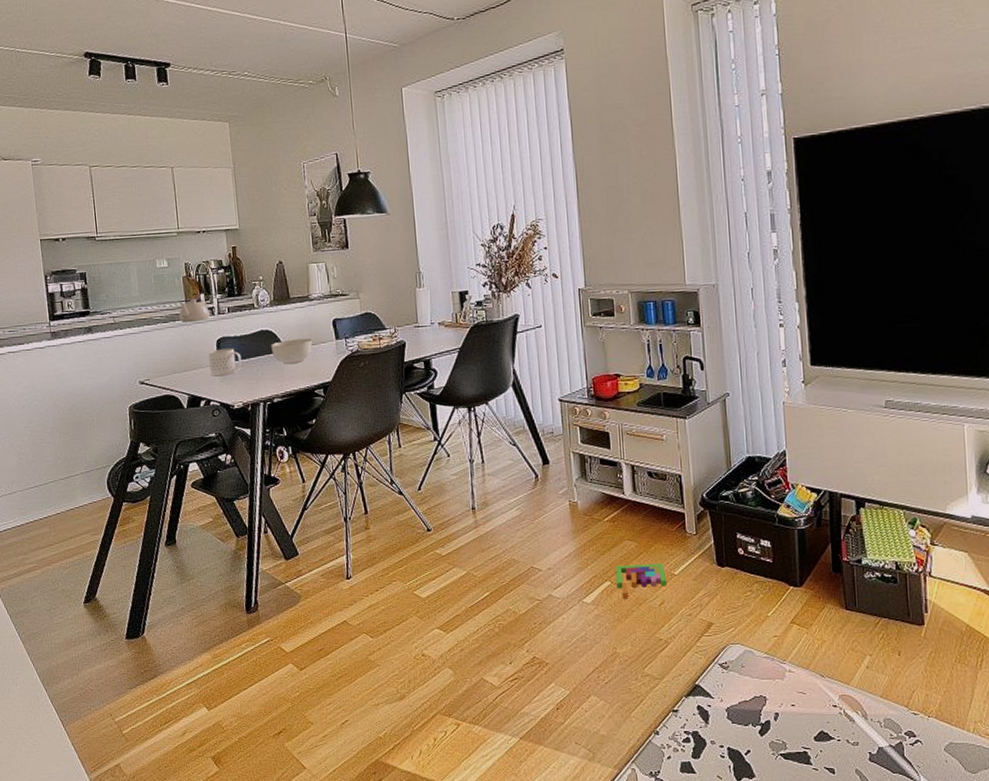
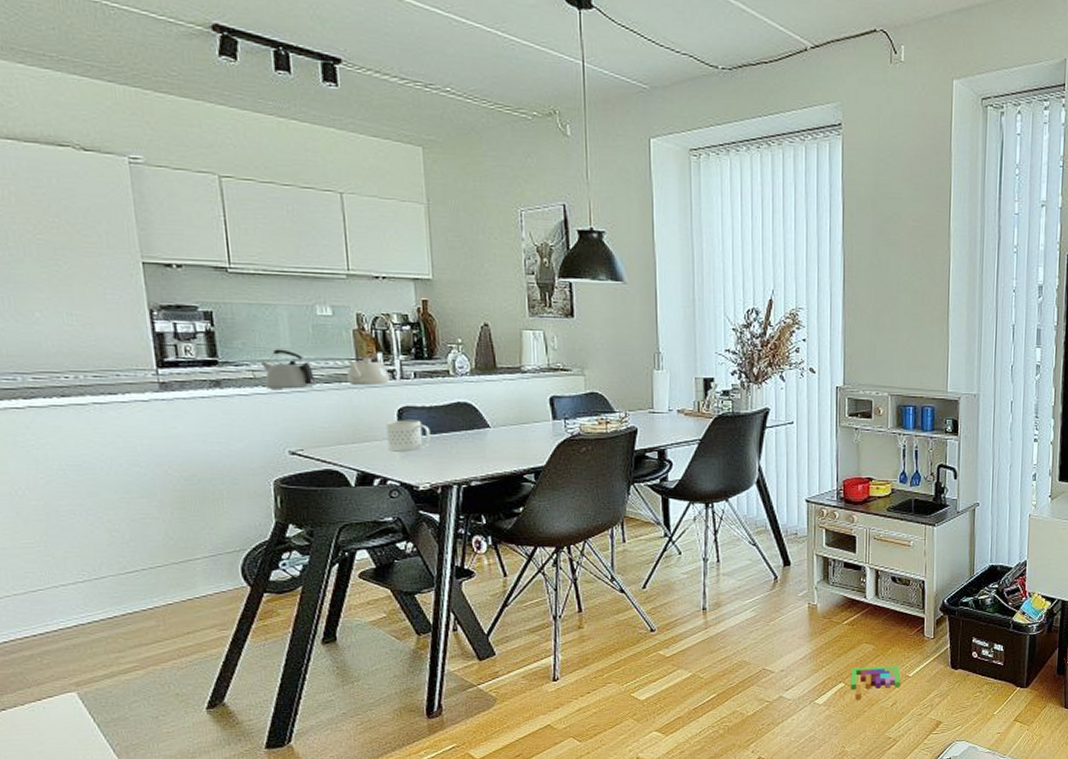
kettle: none [118,298,156,332] -> present [259,349,314,390]
bowl: present [270,338,313,365] -> none [468,415,524,444]

